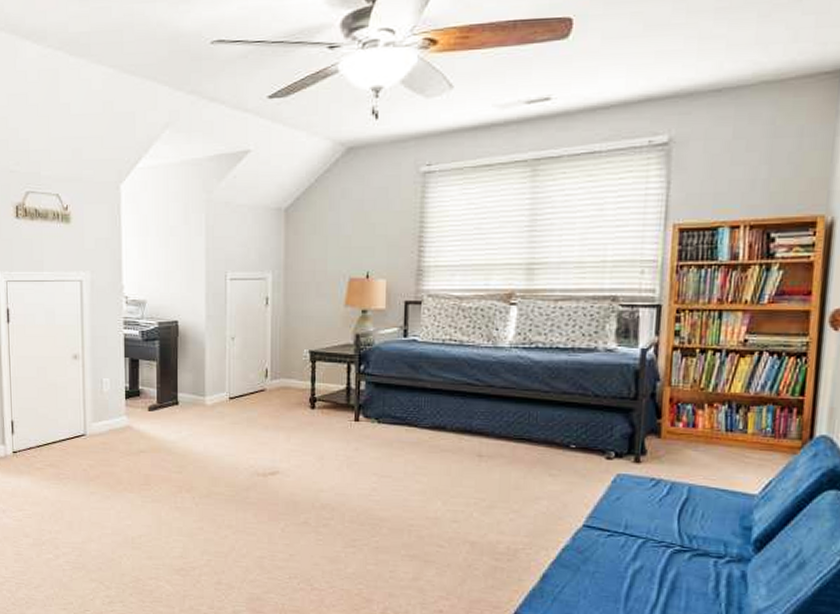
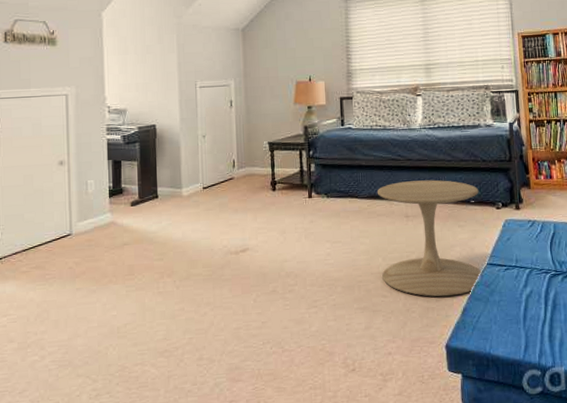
side table: none [440,412,584,558] -> present [377,179,483,297]

